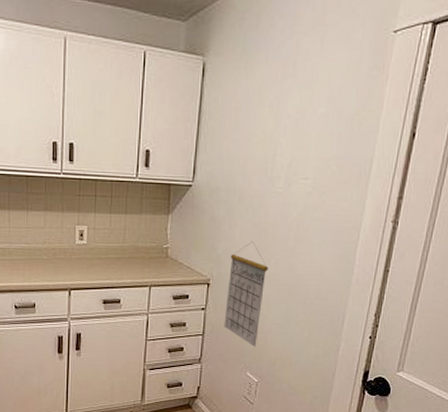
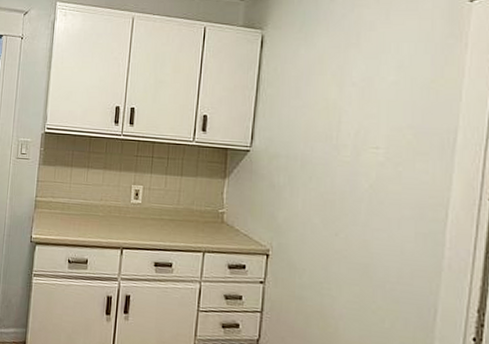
calendar: present [224,241,268,347] -> none [286,211,337,334]

